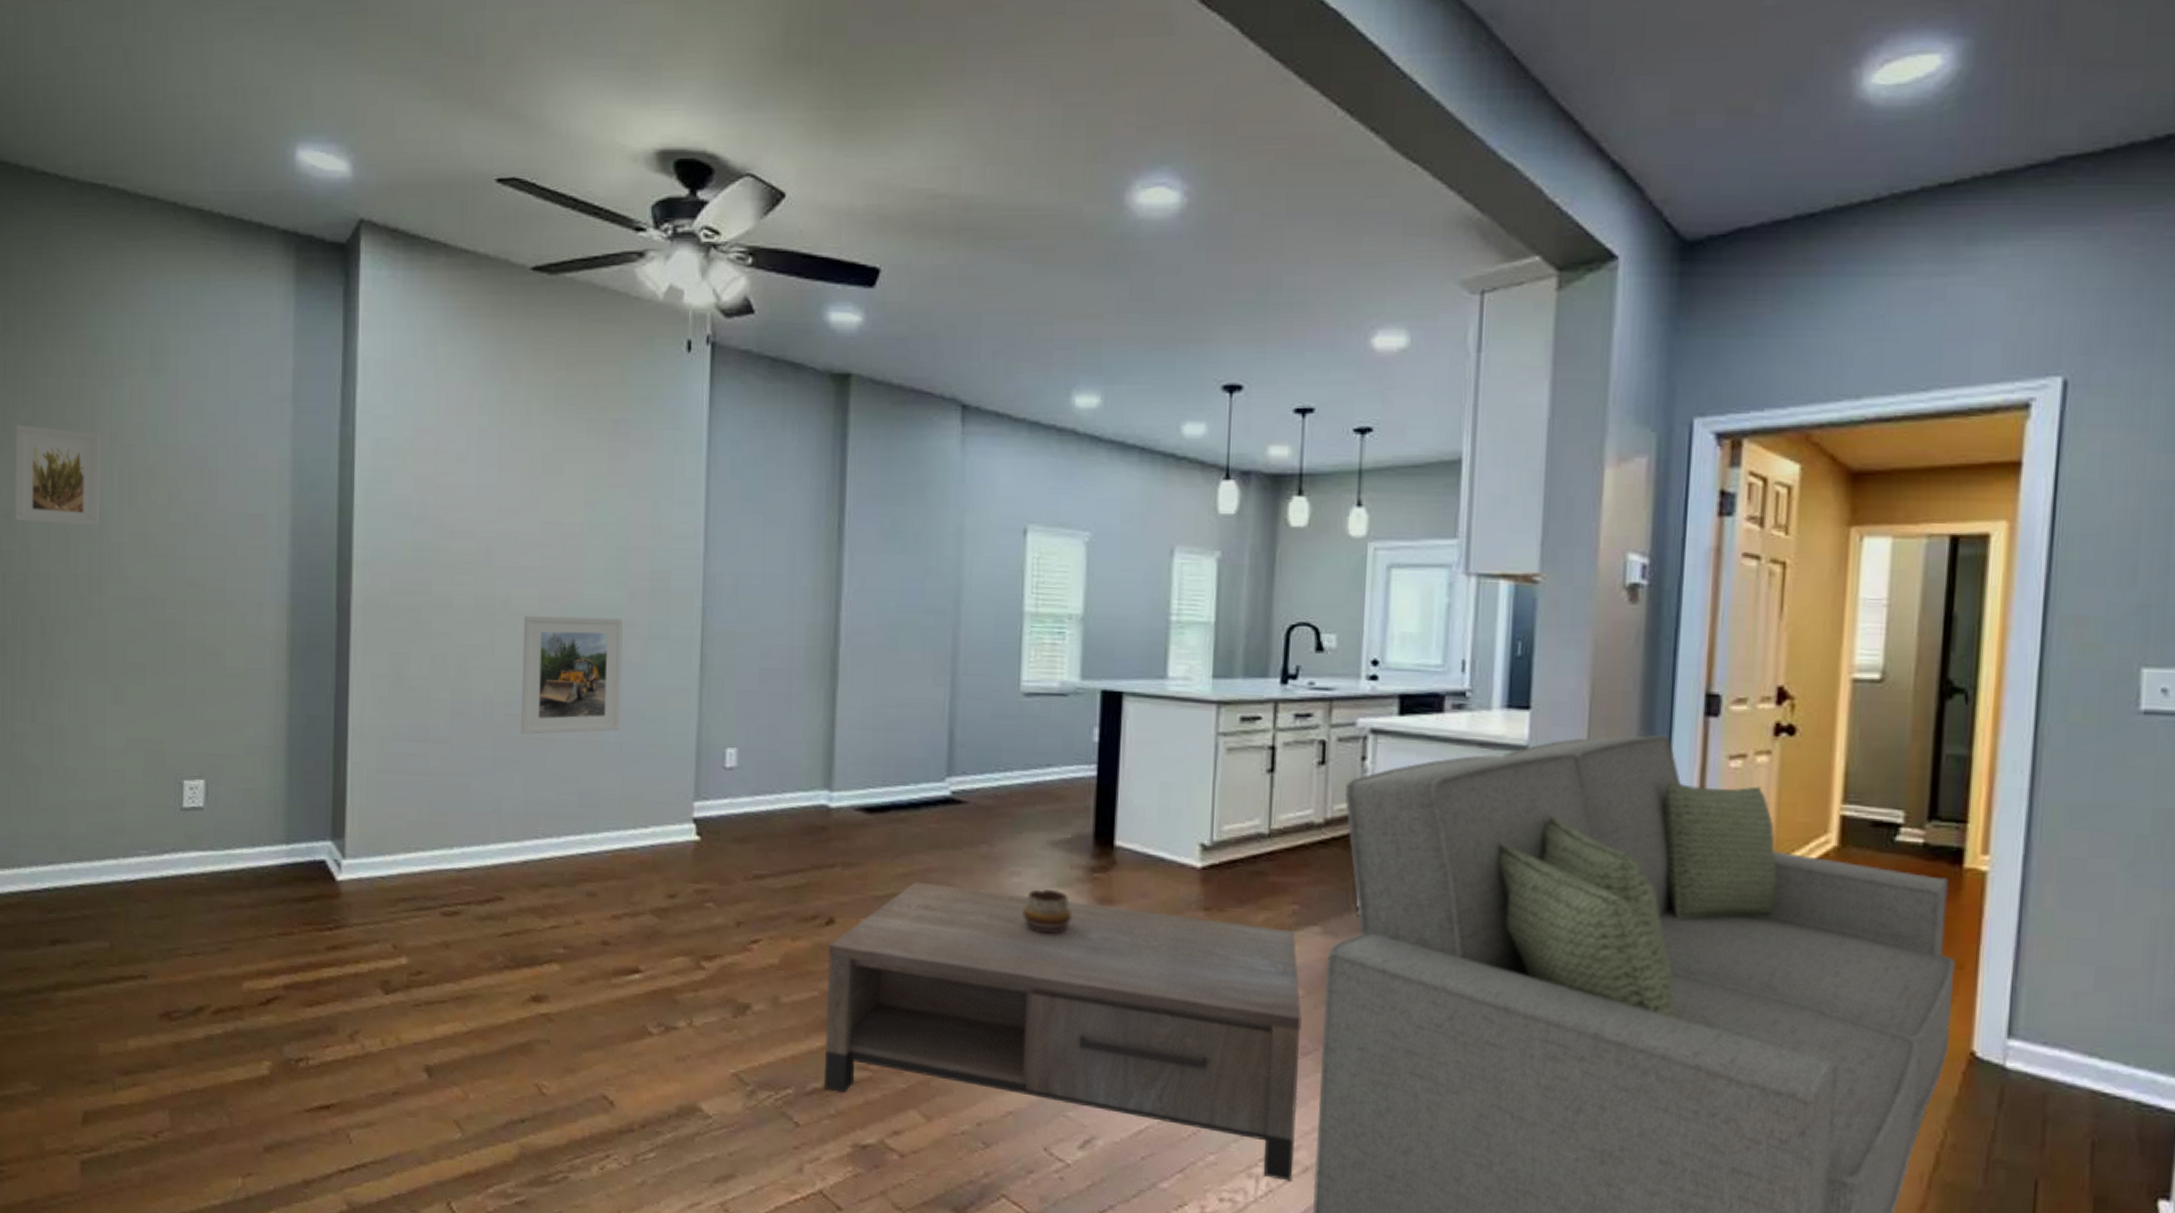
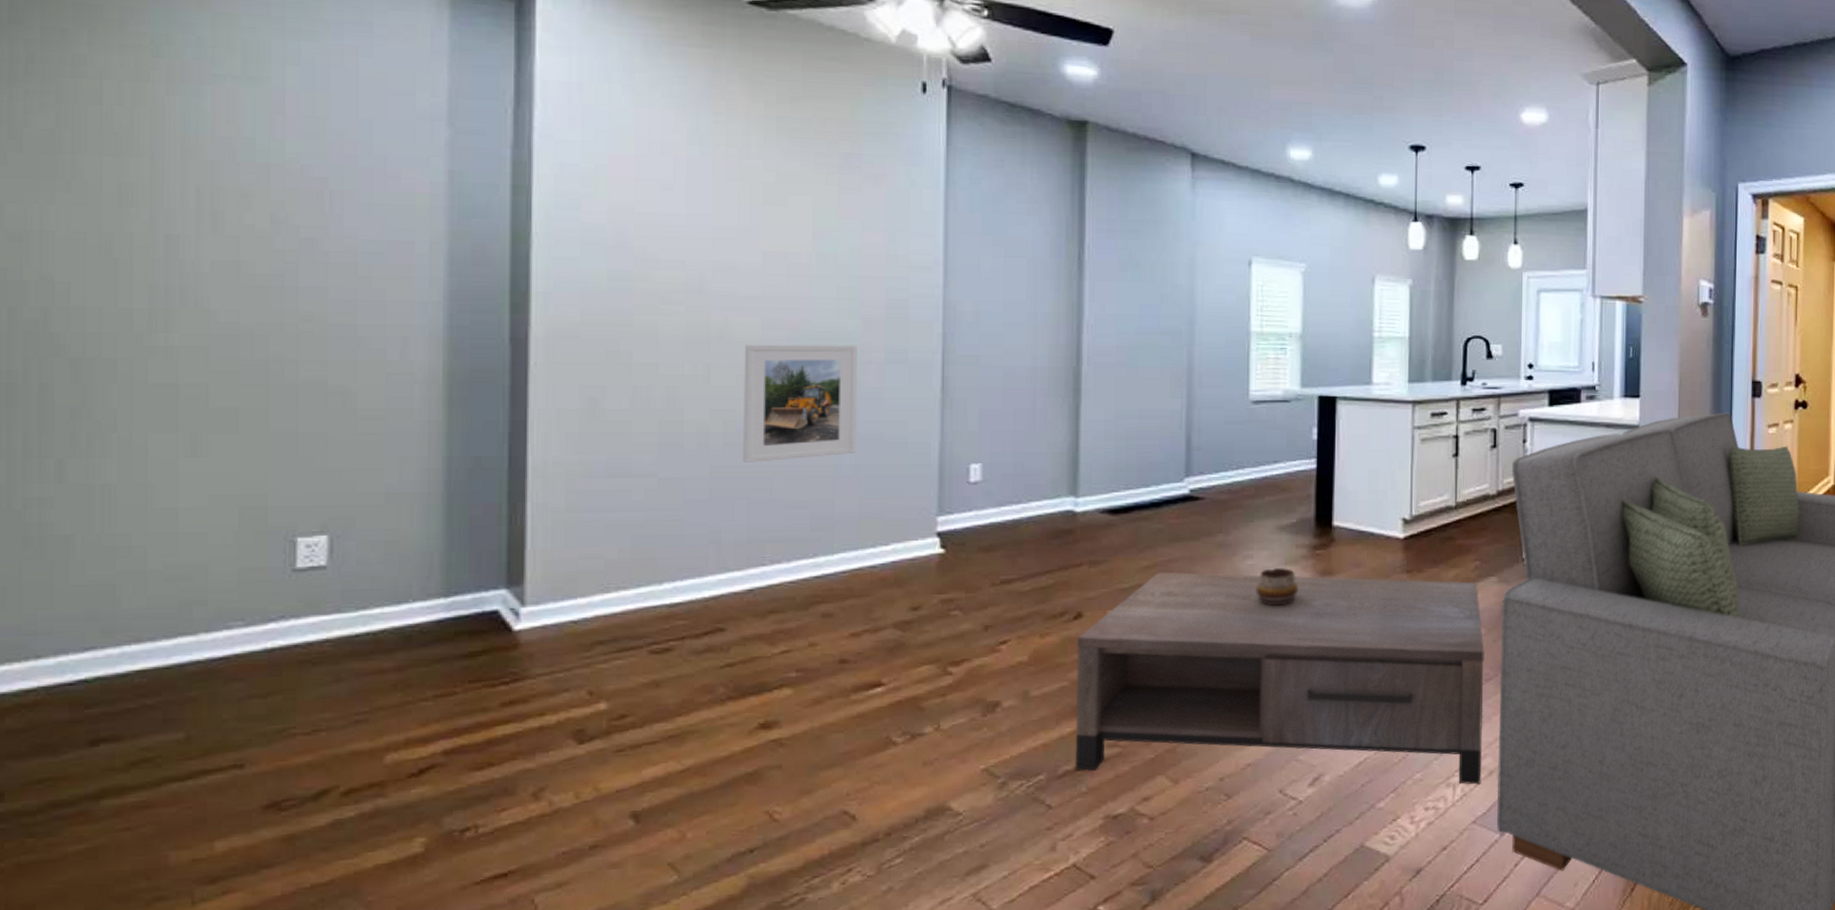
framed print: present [15,425,100,526] -> none [29,132,167,252]

